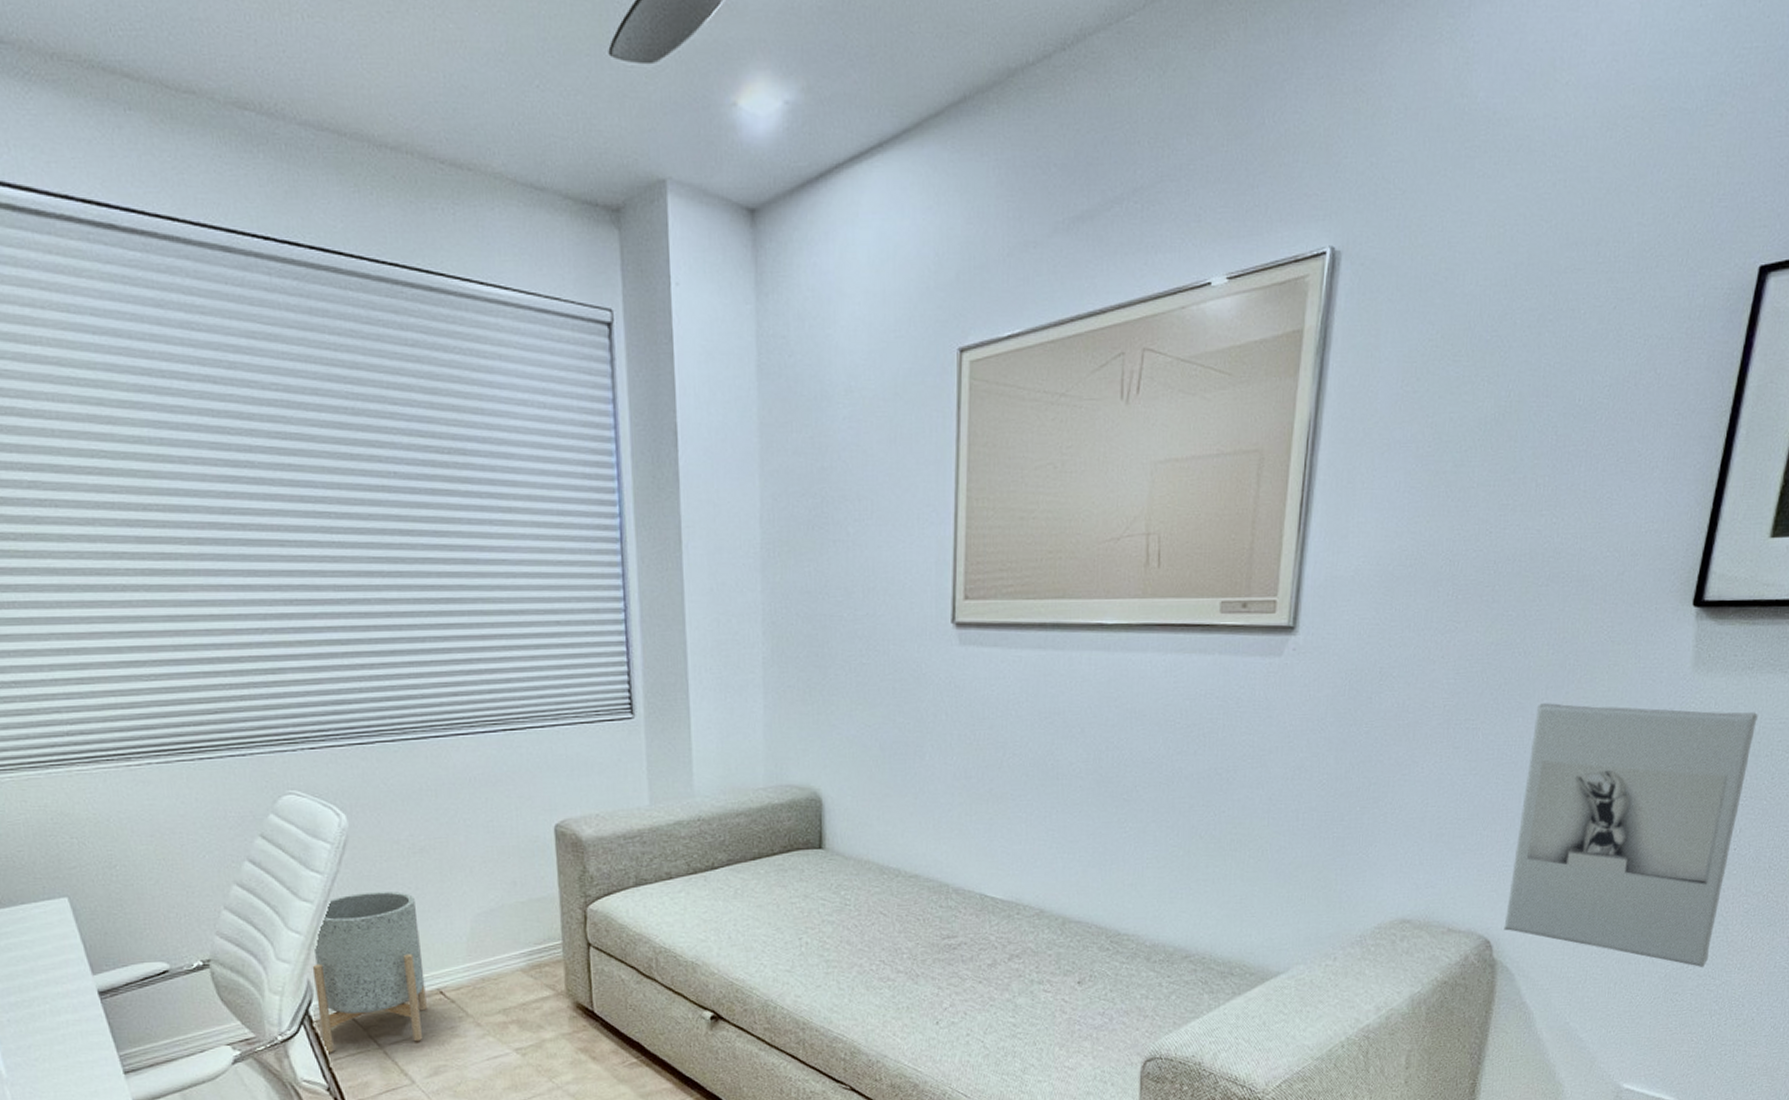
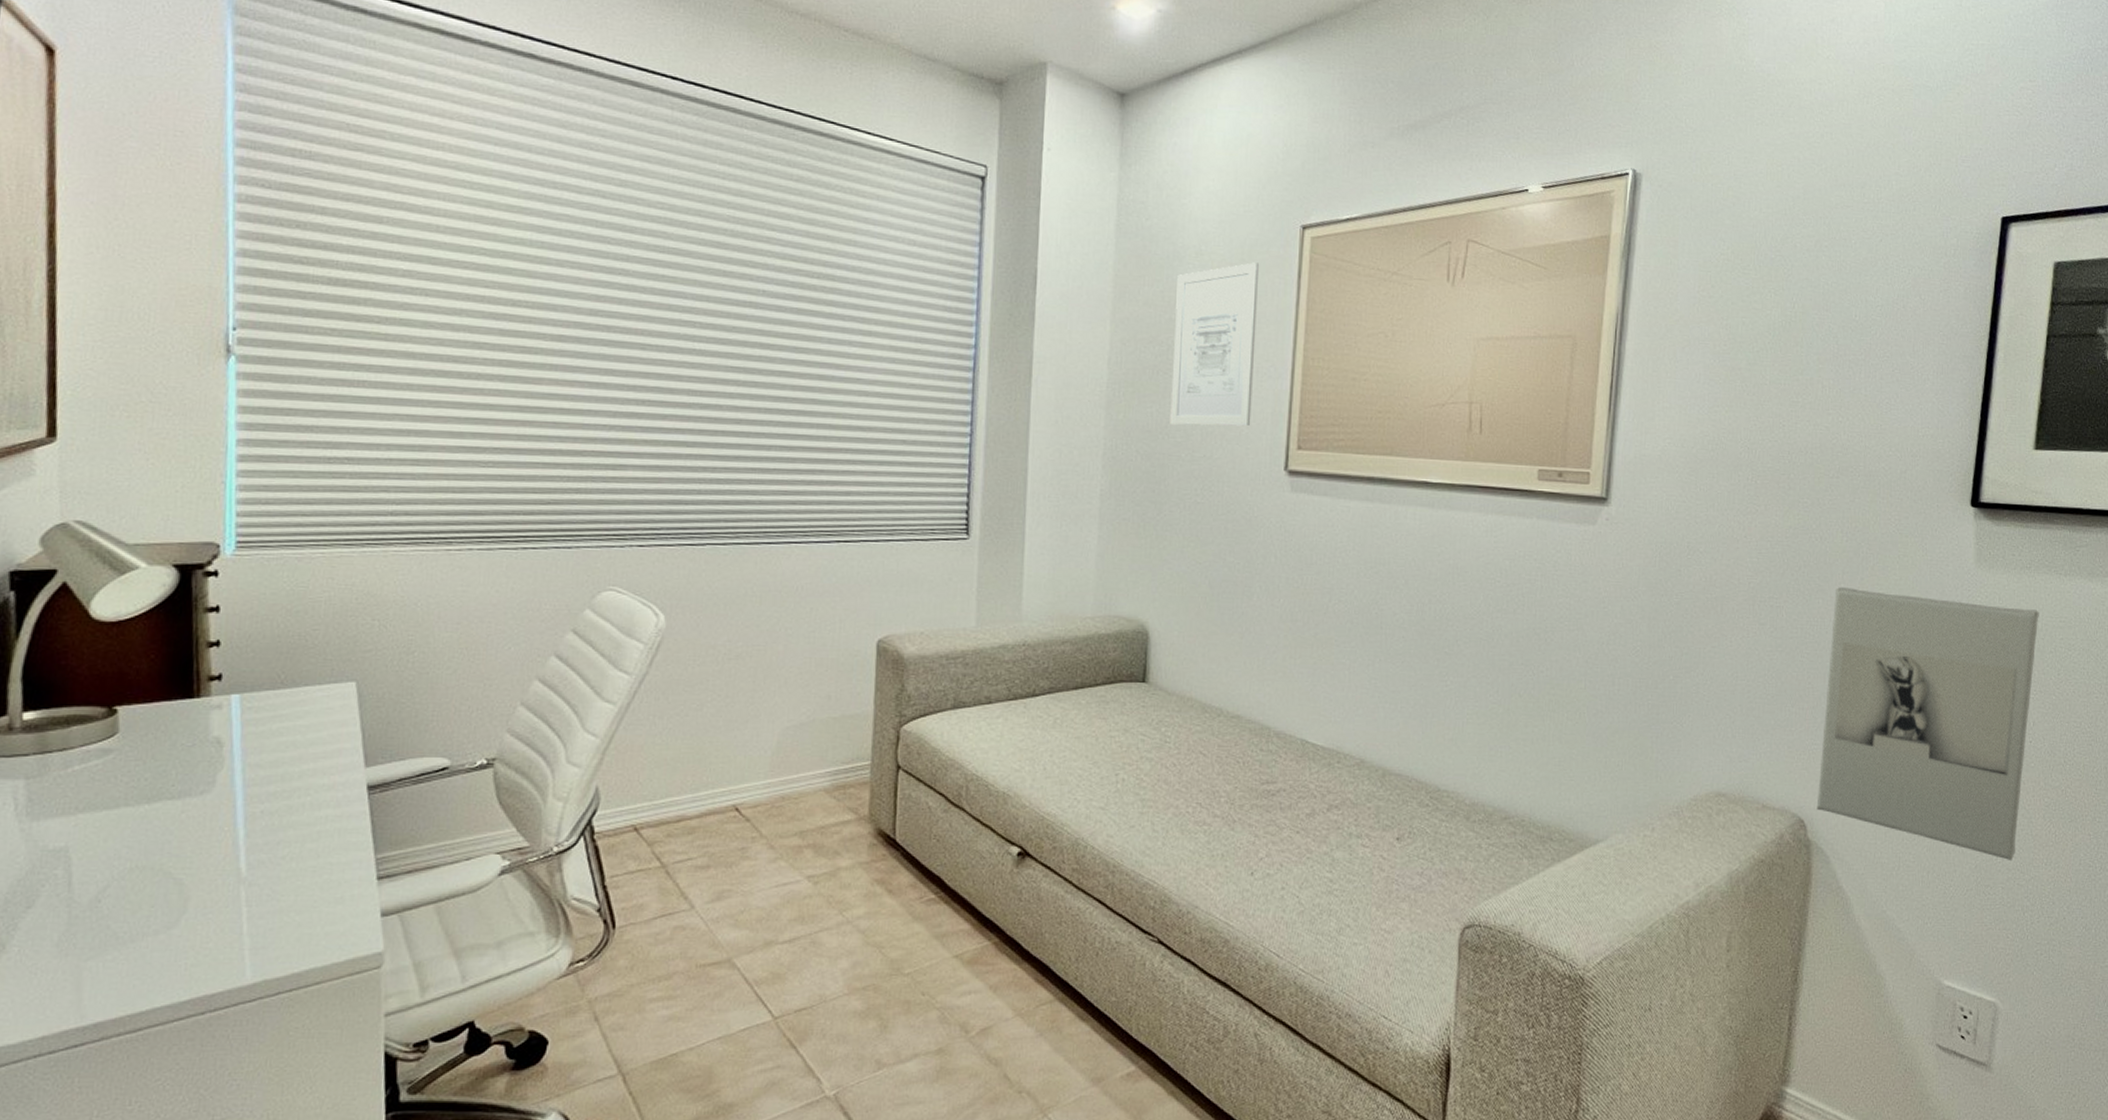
planter: present [312,891,427,1054] -> none [600,696,724,869]
wall art: none [827,395,915,584] -> present [1170,262,1260,427]

